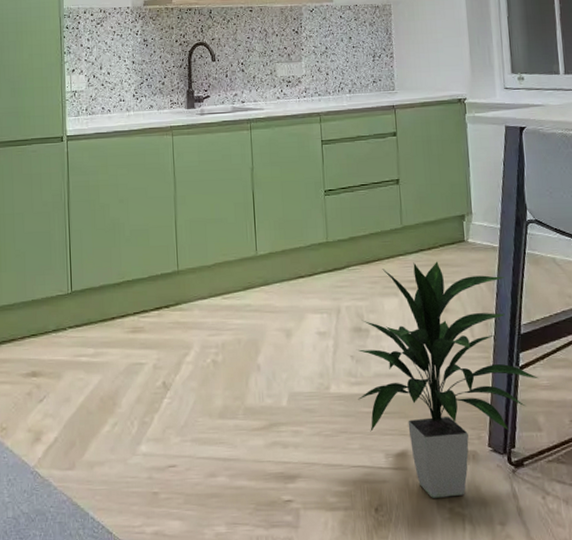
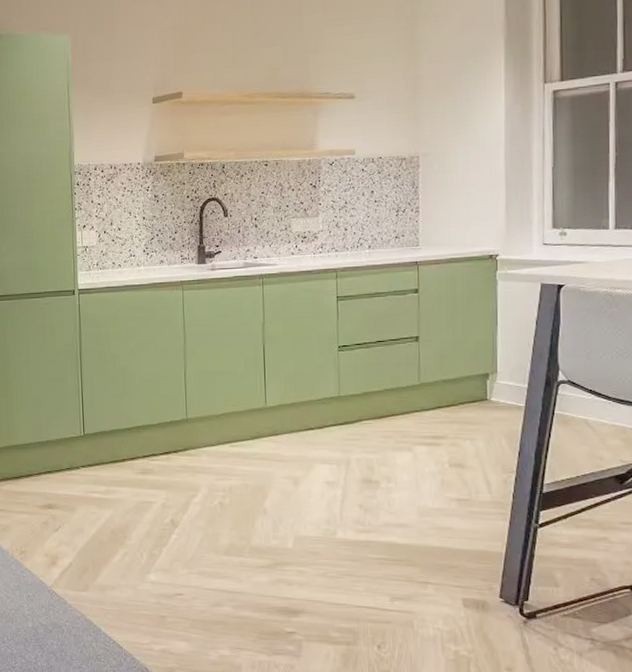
indoor plant: present [357,261,539,498] -> none [365,419,560,641]

